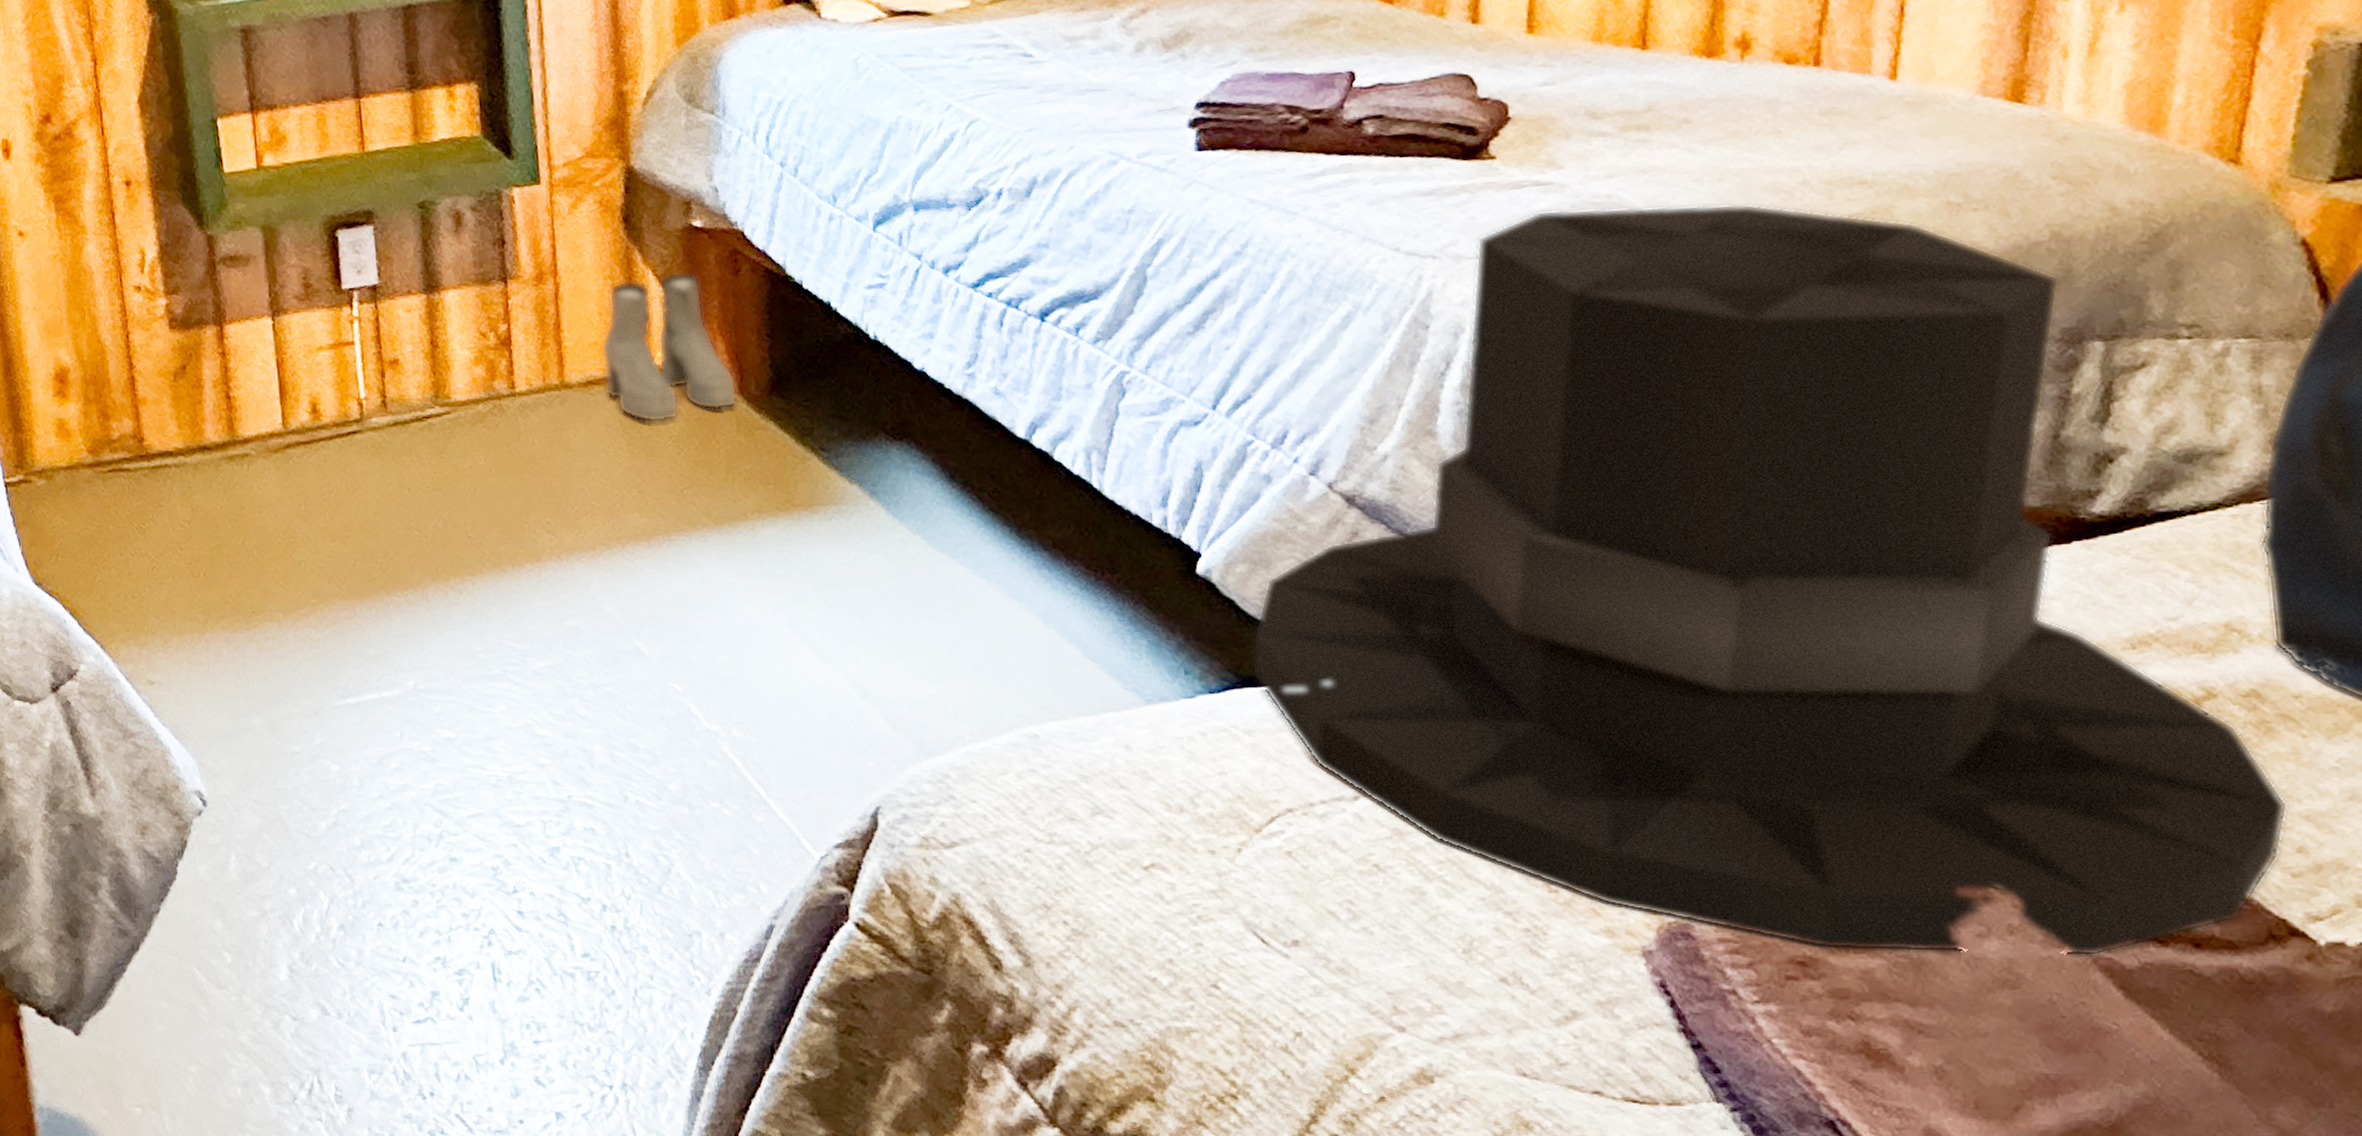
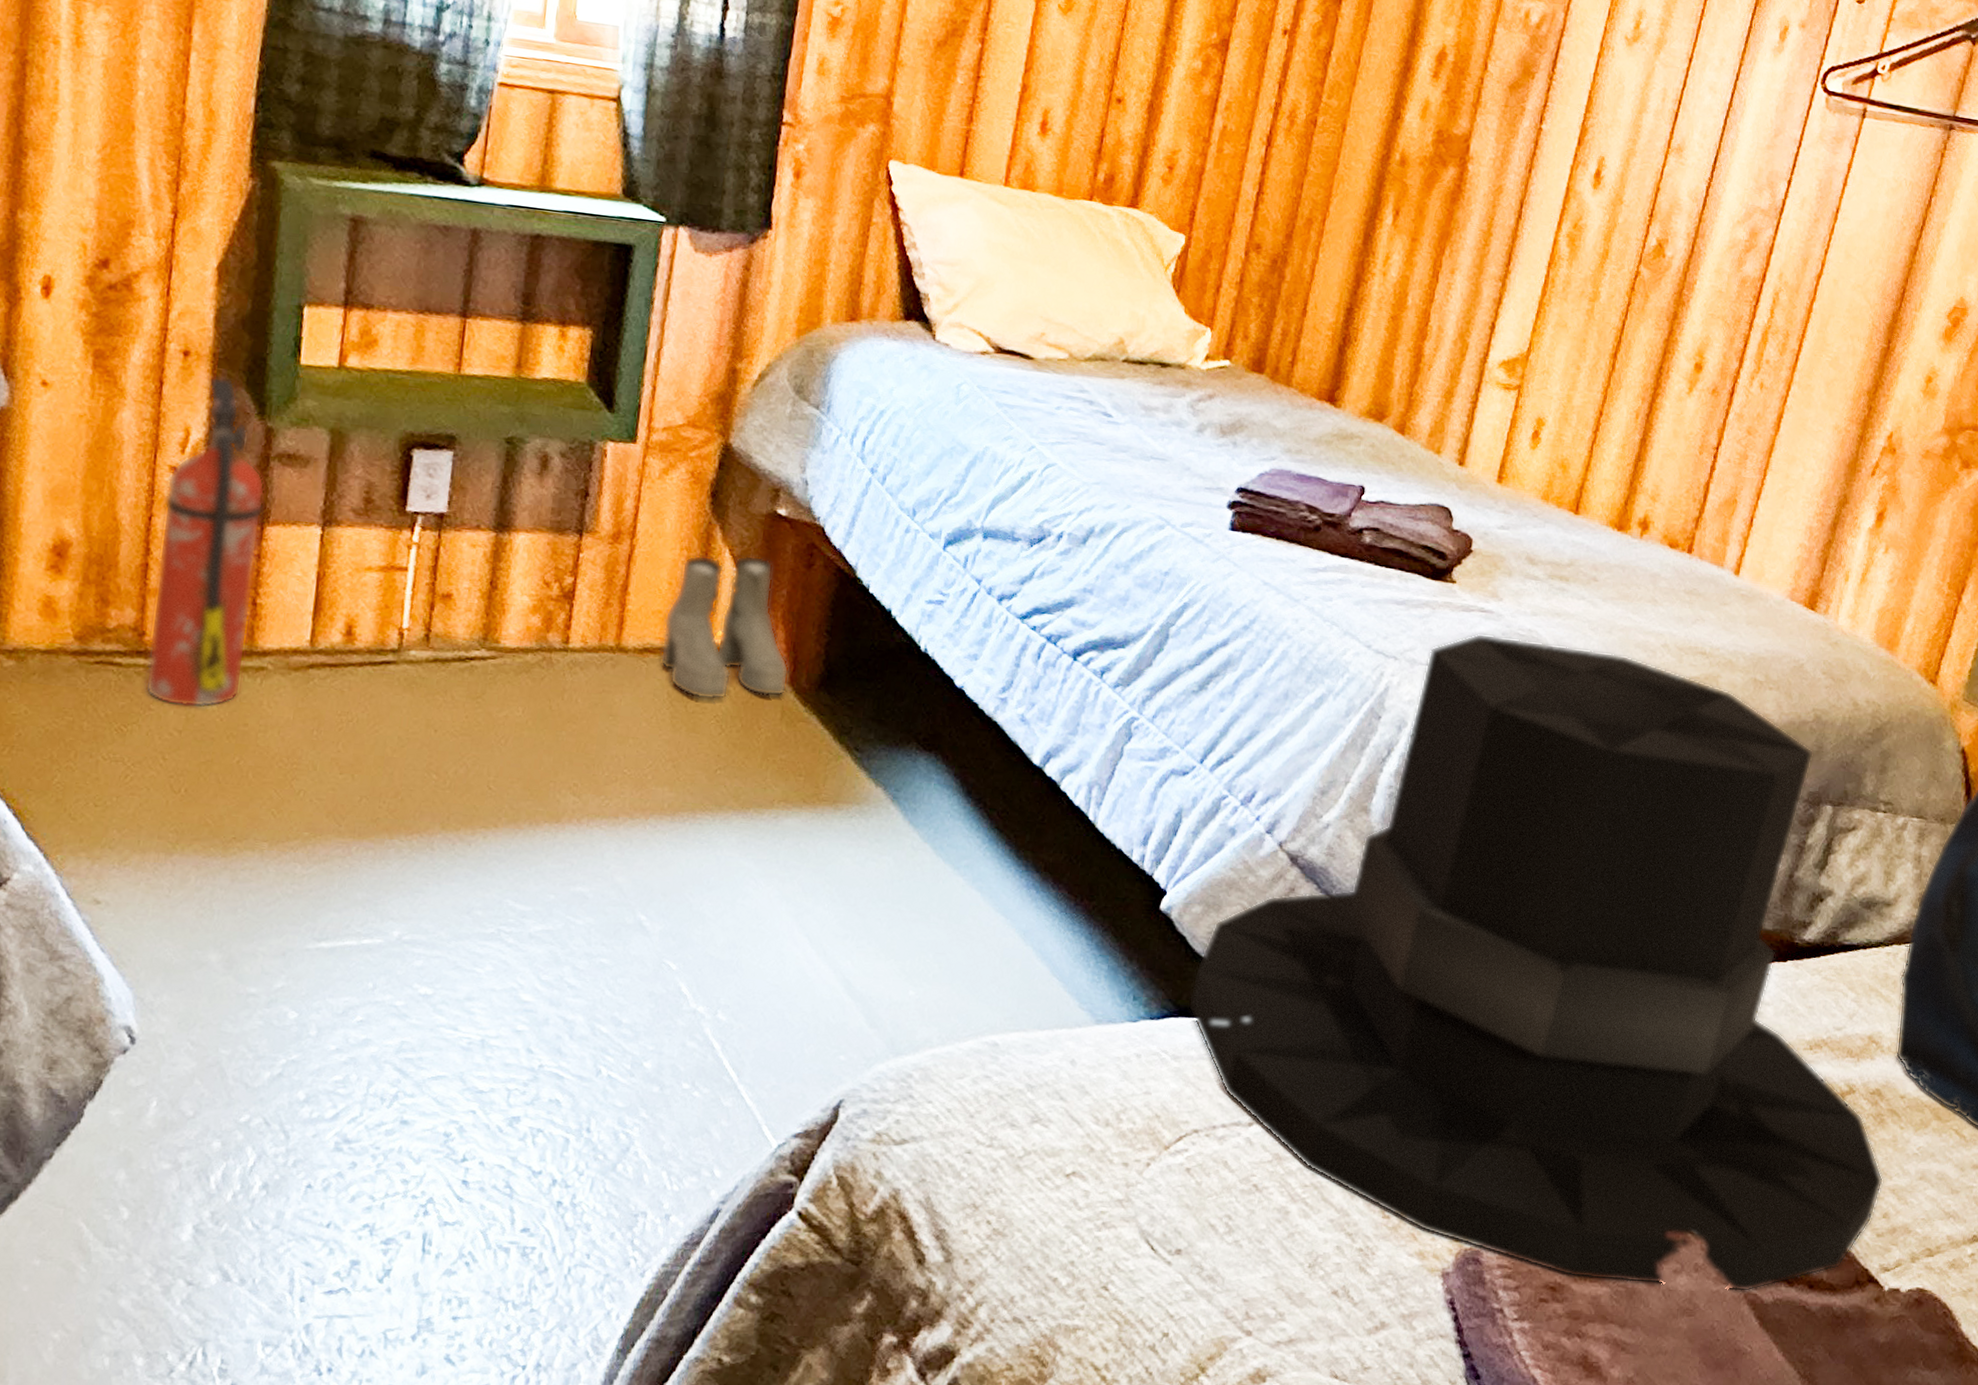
fire extinguisher: none [135,198,232,500] -> present [144,377,266,708]

